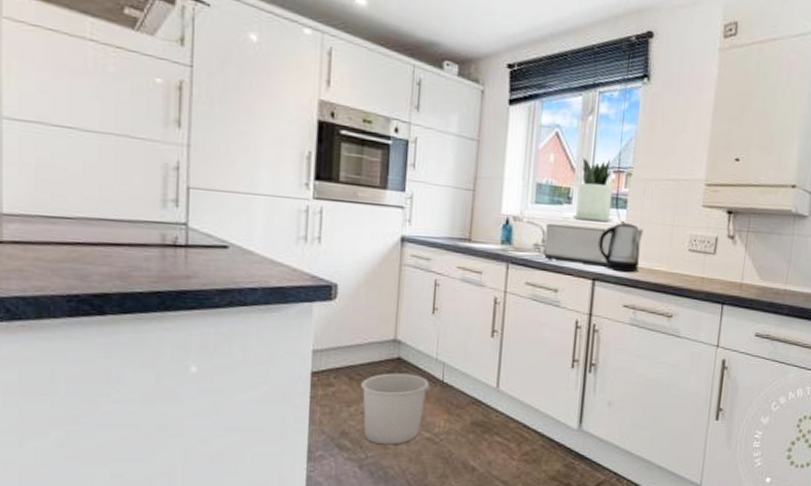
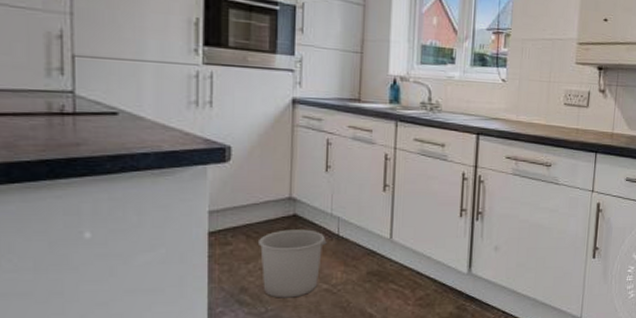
toaster: present [544,223,612,267] -> none [431,82,493,122]
planter: present [572,157,614,224] -> none [456,19,494,82]
kettle: present [597,223,643,272] -> none [480,80,522,126]

